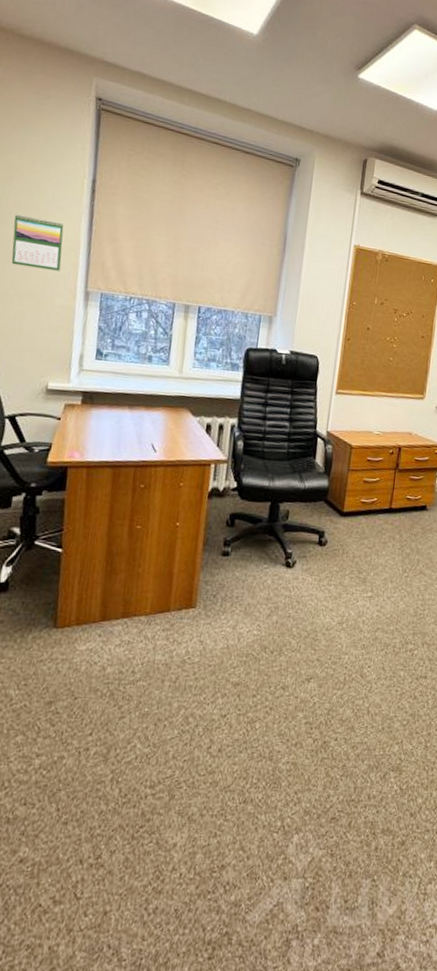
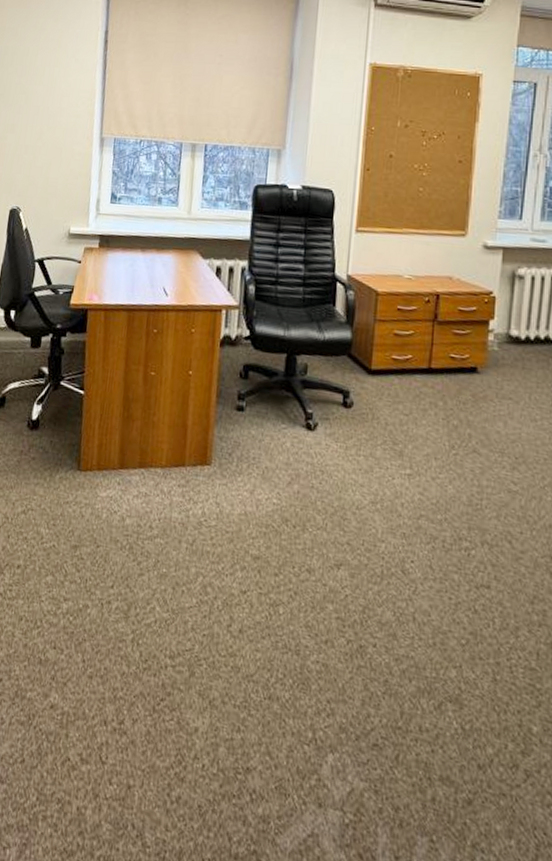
calendar: present [11,214,64,271] -> none [39,71,82,121]

